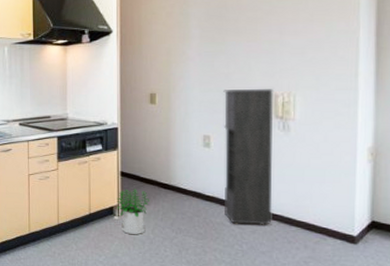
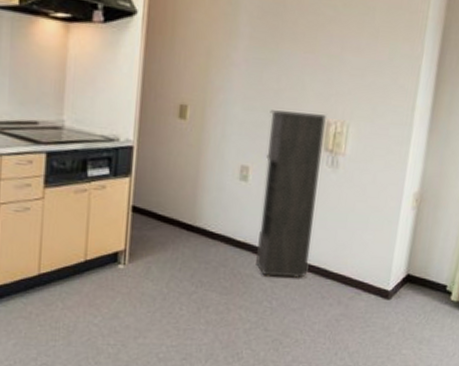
potted plant: present [117,189,149,234] -> none [123,228,166,288]

